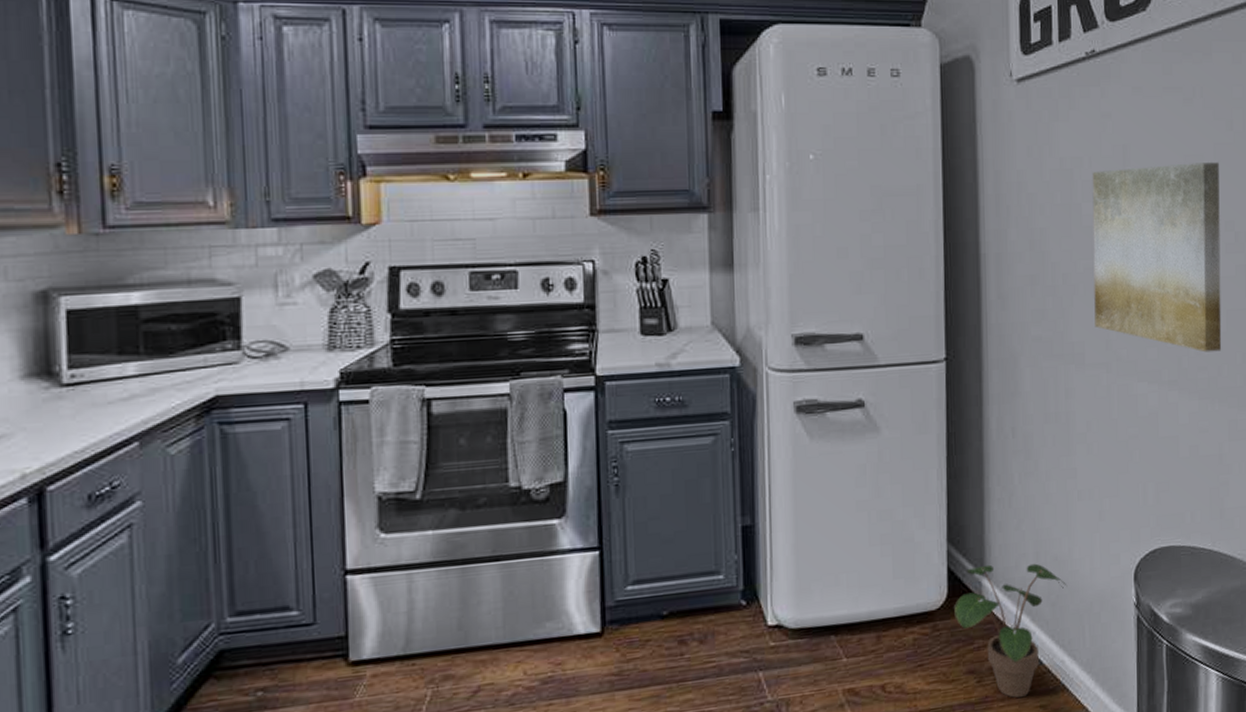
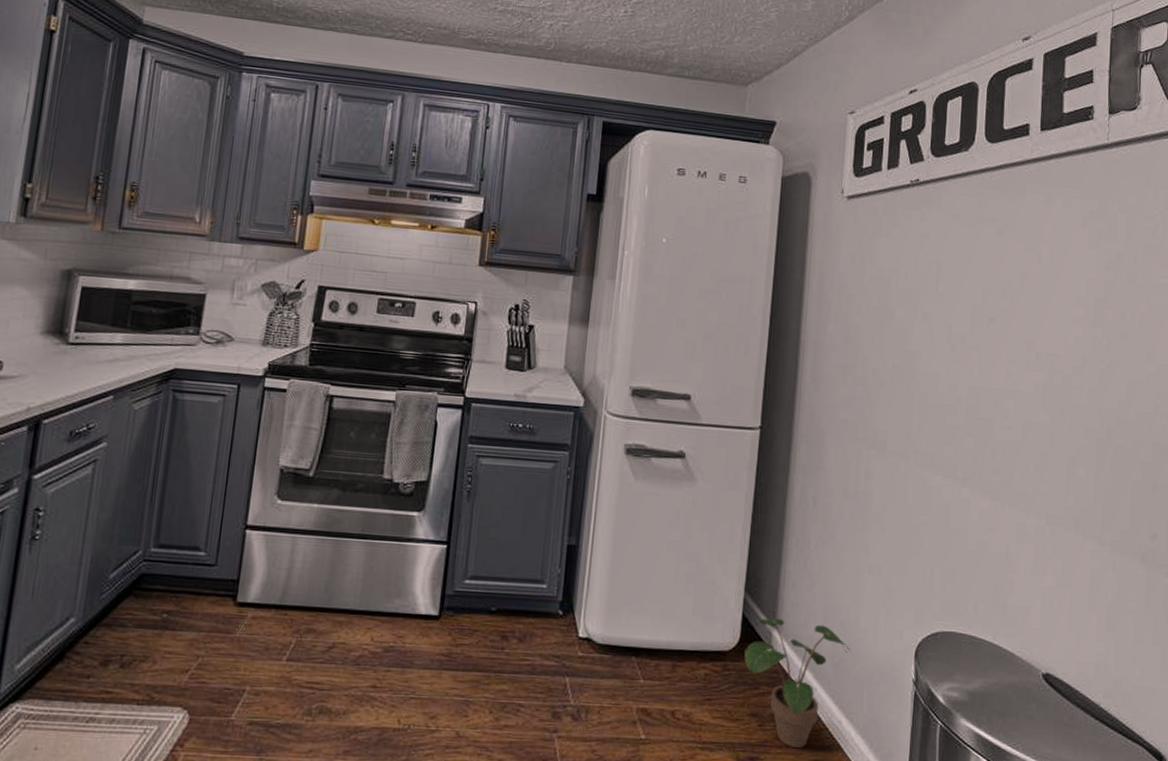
wall art: present [1092,162,1222,353] -> none [898,283,1025,459]

